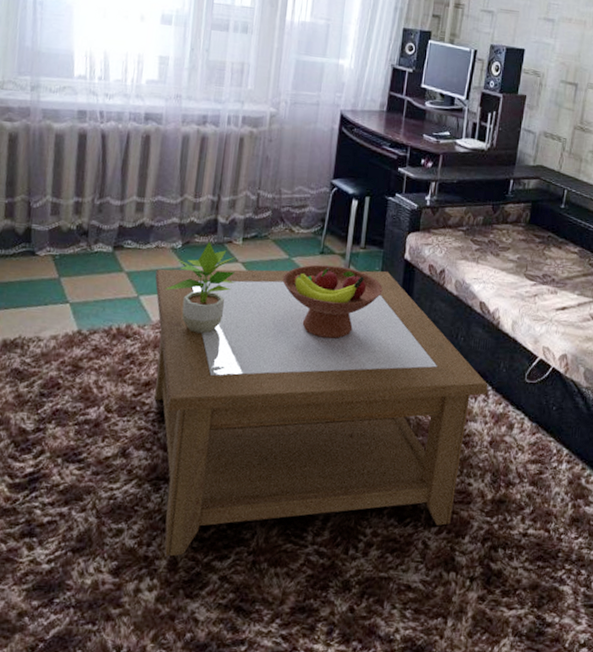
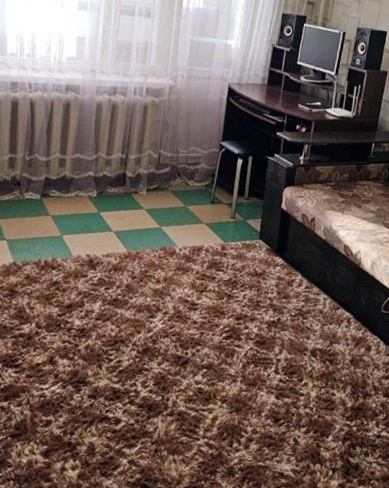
coffee table: present [154,268,488,557] -> none [75,213,350,444]
potted plant: present [164,241,235,334] -> none [83,191,141,267]
fruit bowl: present [282,264,383,339] -> none [179,212,263,274]

